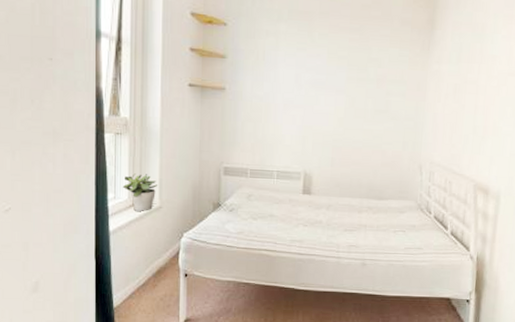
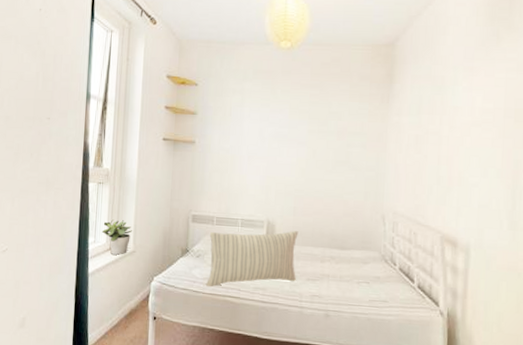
pillow: none [241,182,336,242] -> present [206,231,298,288]

